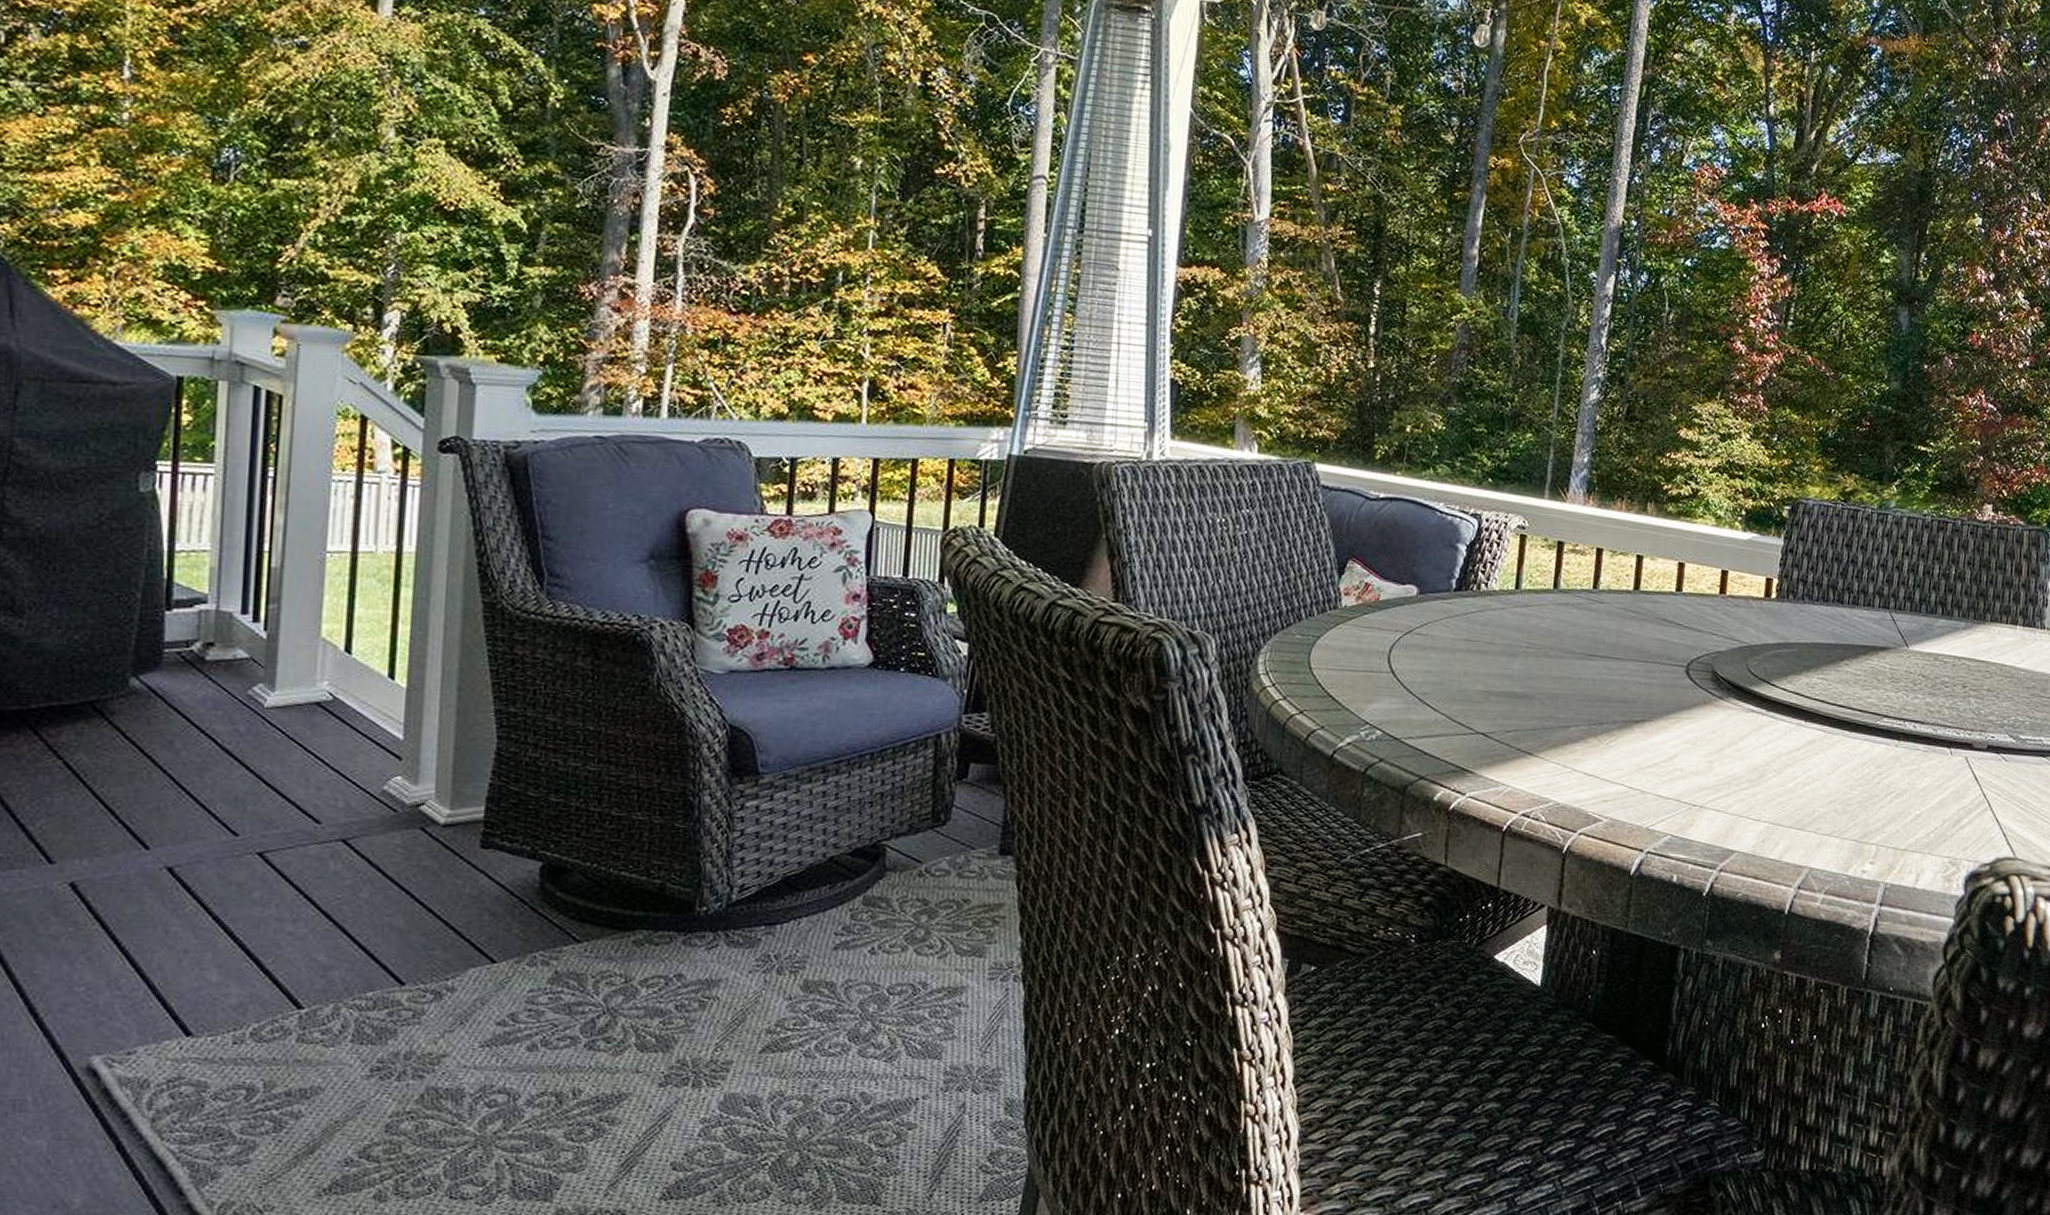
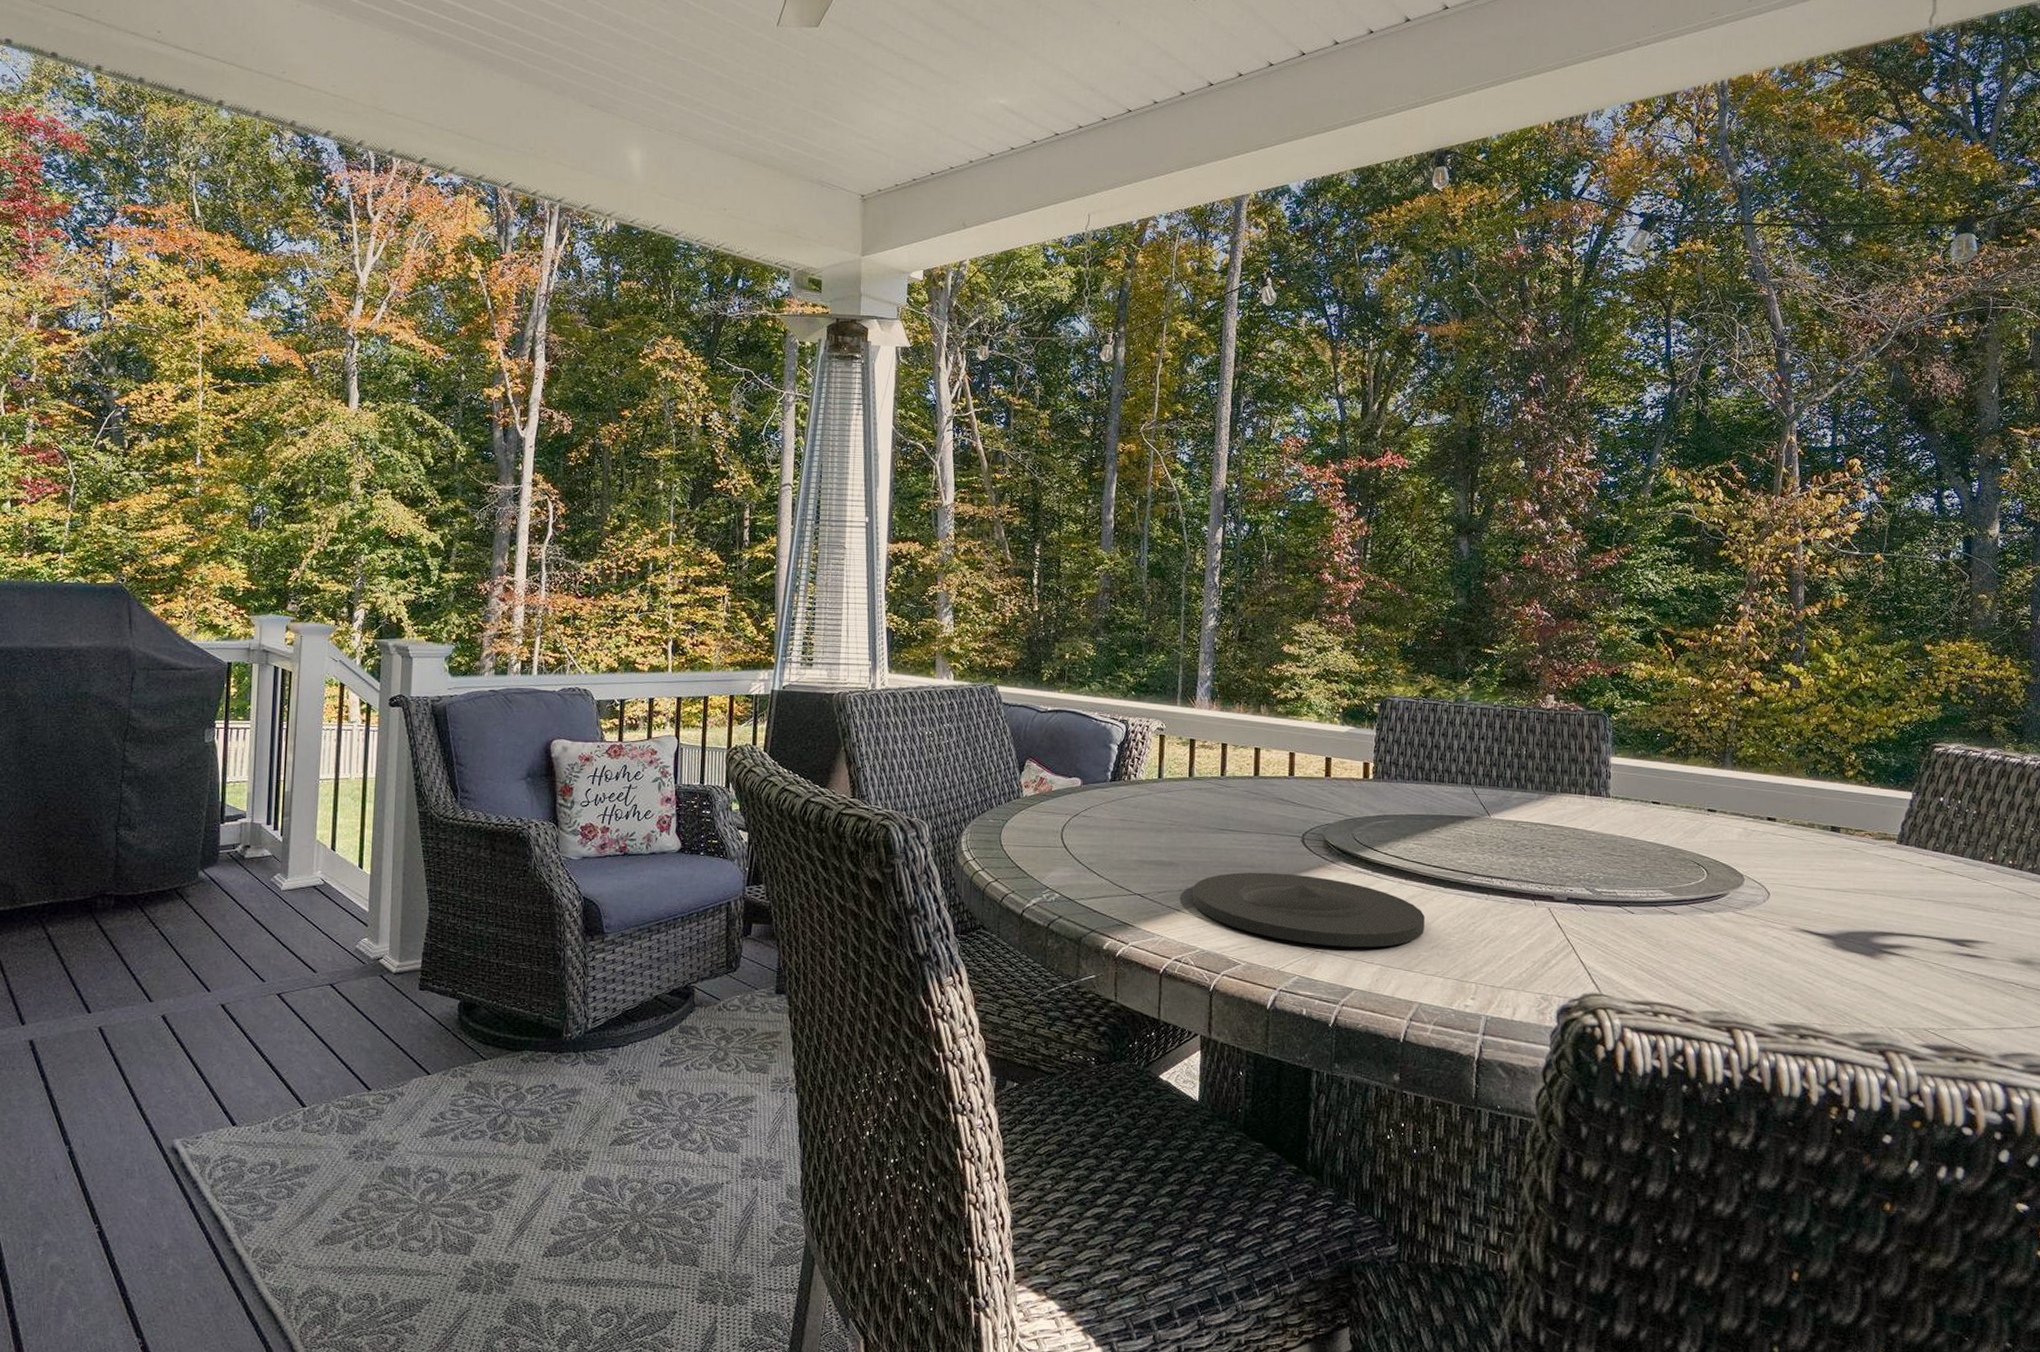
plate: none [1548,708,1824,802] -> present [1192,872,1425,948]

